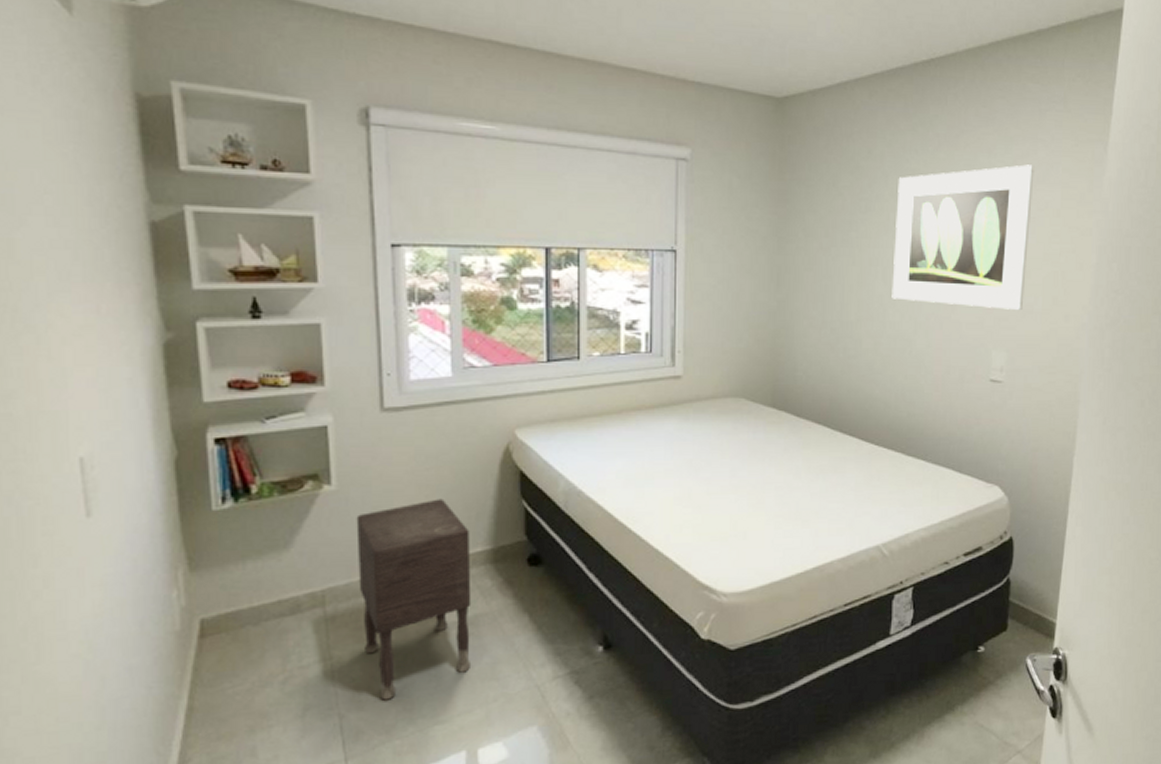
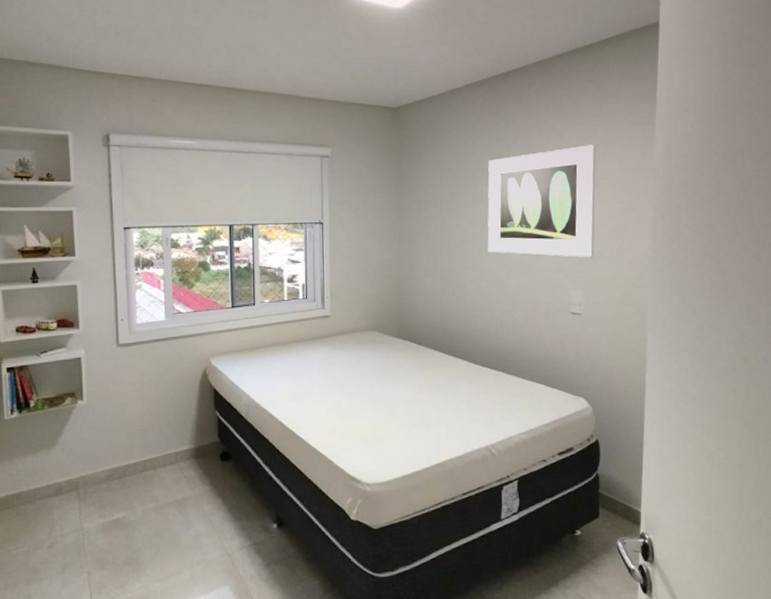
nightstand: present [356,498,472,700] -> none [100,410,181,562]

